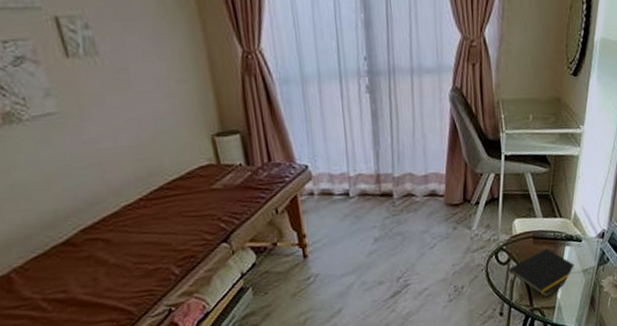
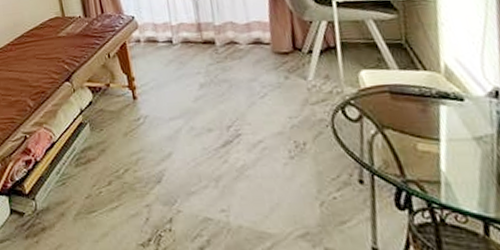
notepad: present [507,248,574,297] -> none [361,106,459,168]

